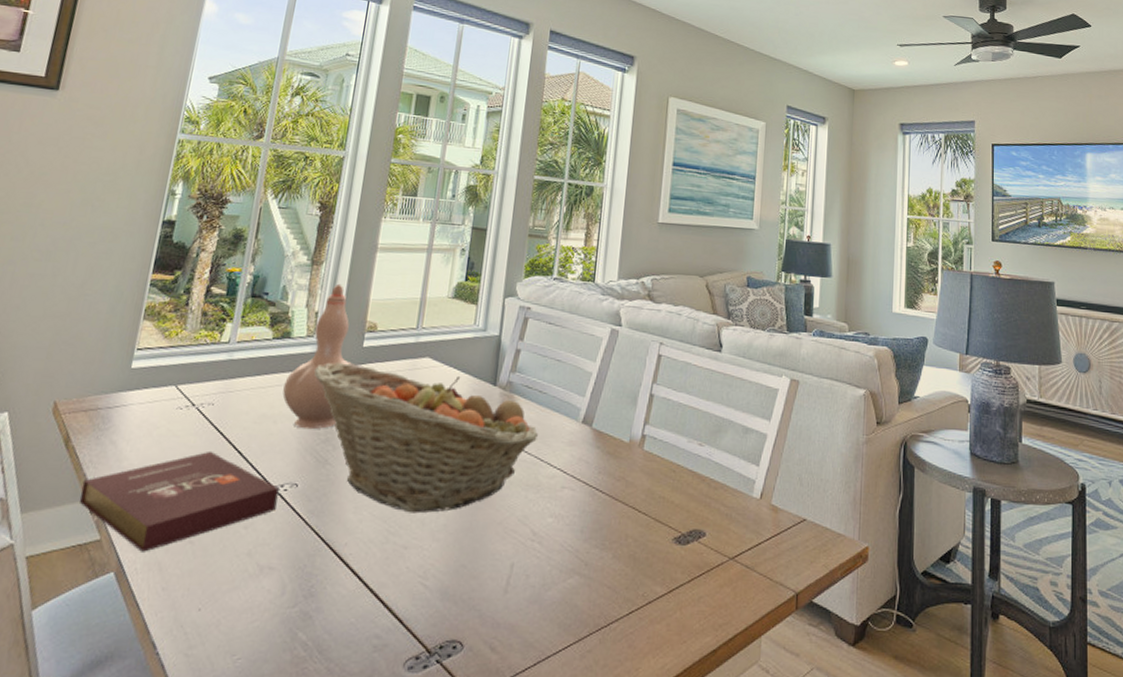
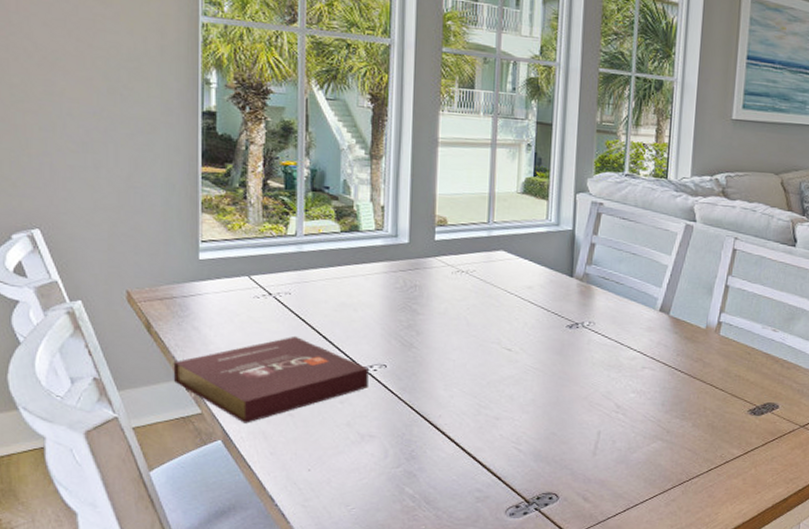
vase: present [282,283,352,430] -> none [359,178,425,317]
fruit basket: present [314,362,538,513] -> none [389,255,617,390]

